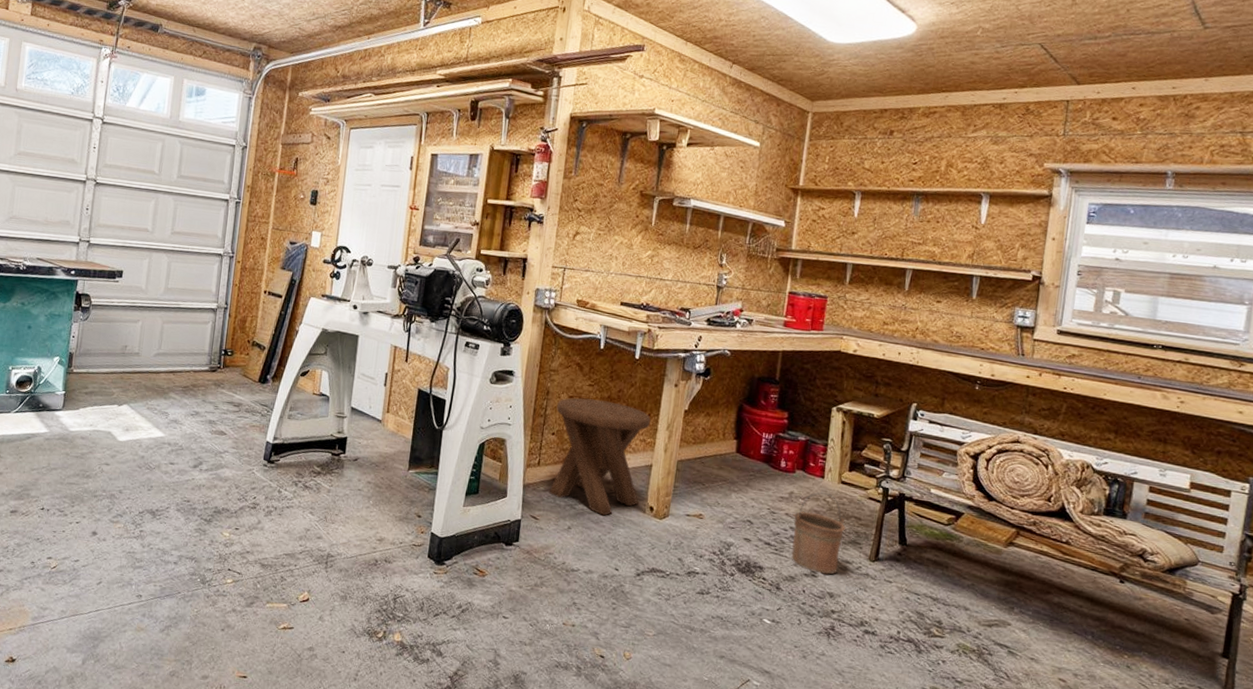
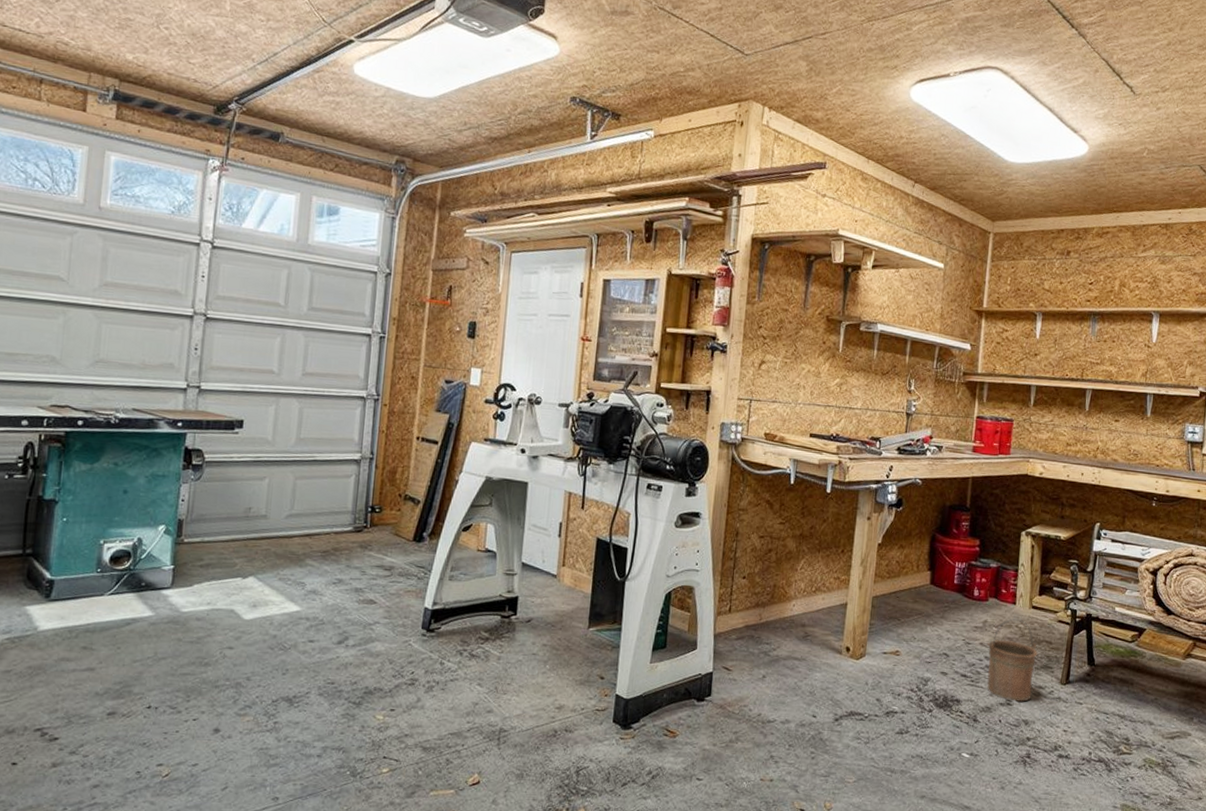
music stool: present [548,397,651,516] -> none [741,537,844,661]

